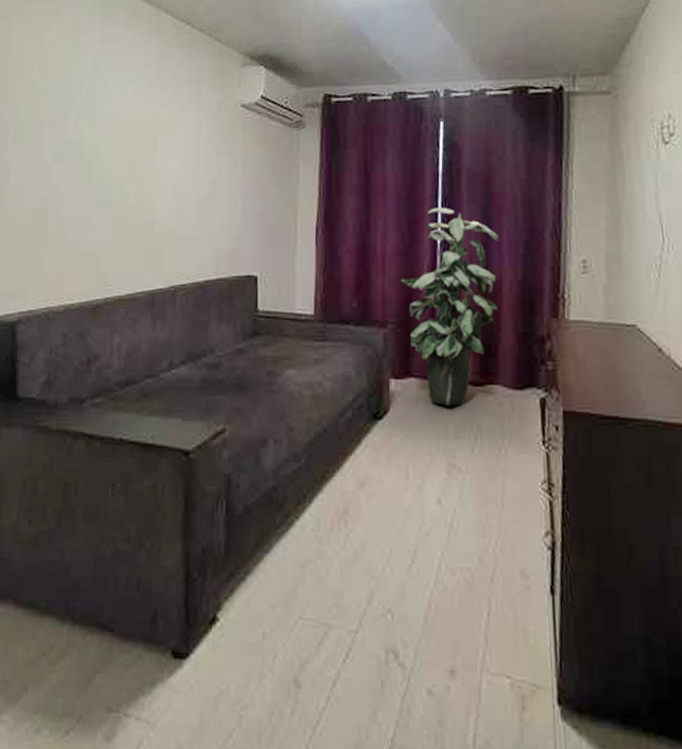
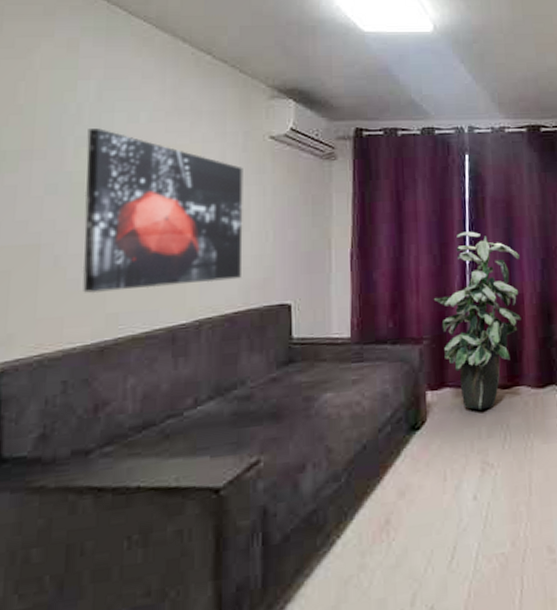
wall art: none [80,100,216,255] -> present [82,128,243,294]

